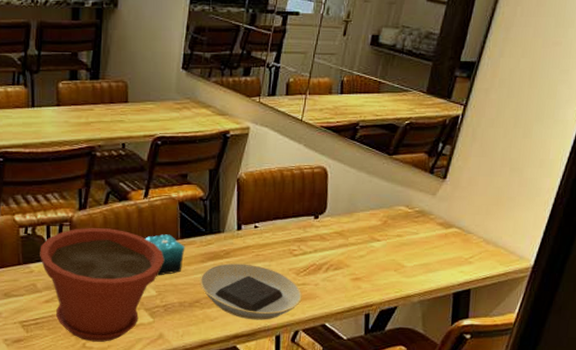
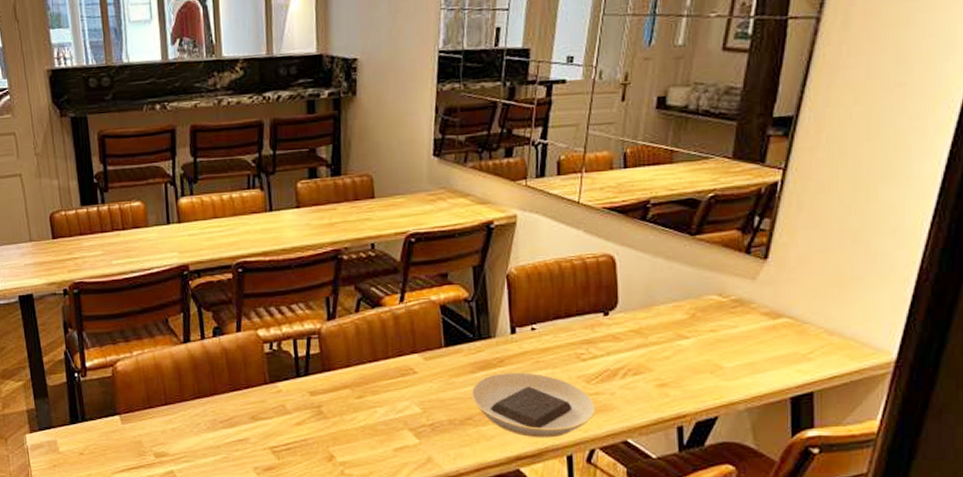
plant pot: present [40,228,165,342] -> none [287,339,428,468]
candle: present [145,234,185,276] -> none [404,342,451,391]

